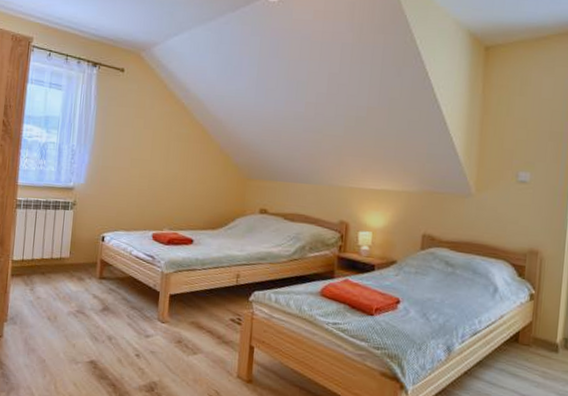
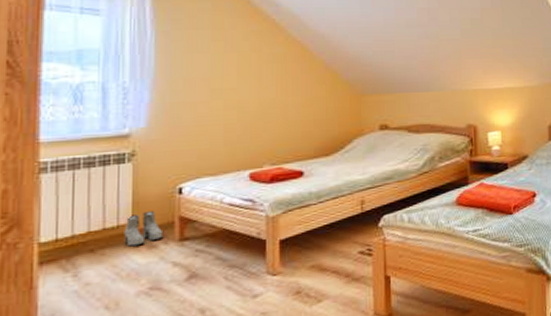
boots: none [63,250,89,276] -> present [124,210,164,247]

